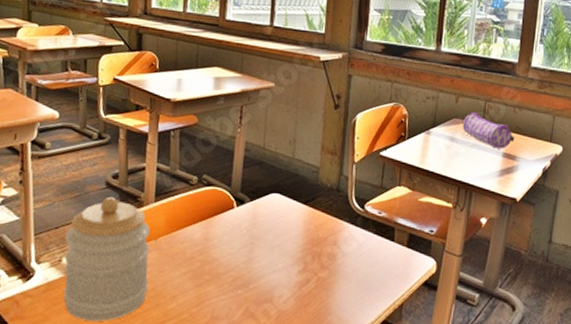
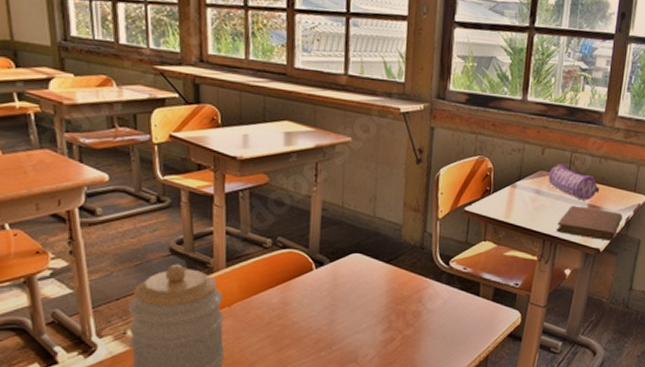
notebook: none [471,153,539,192] -> present [556,205,623,242]

